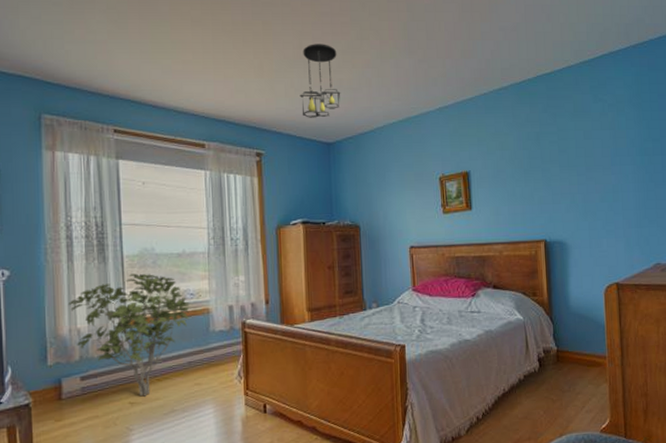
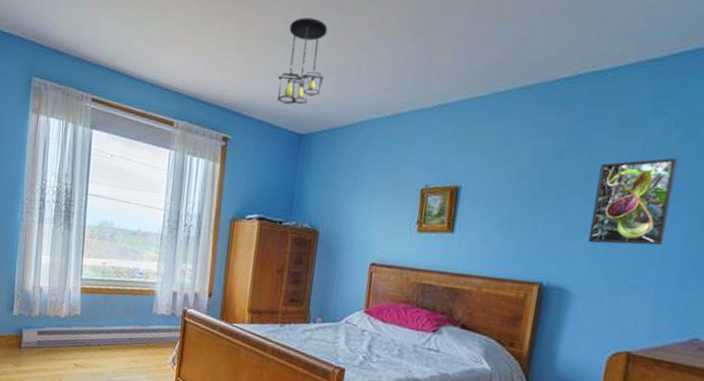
shrub: present [69,273,190,397] -> none [35,243,138,362]
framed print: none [567,131,621,203] -> present [587,157,678,246]

